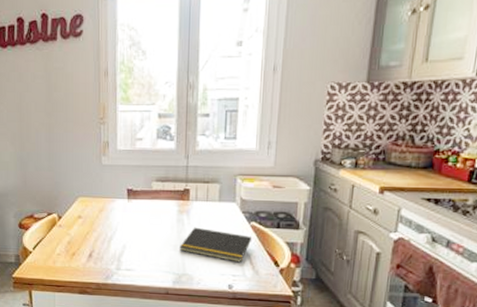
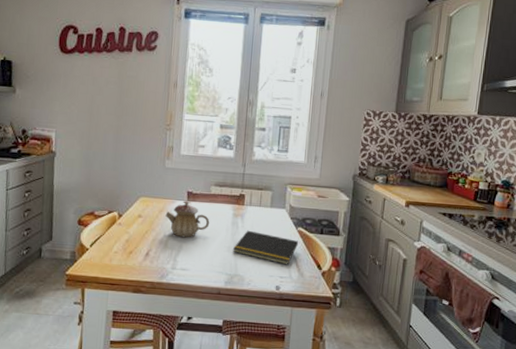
teapot: none [106,198,153,238] -> present [165,200,210,238]

